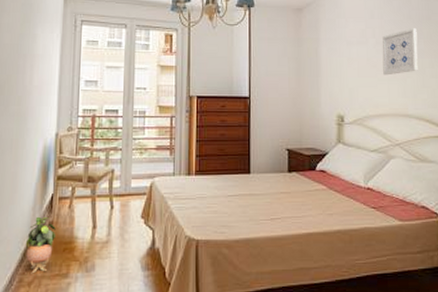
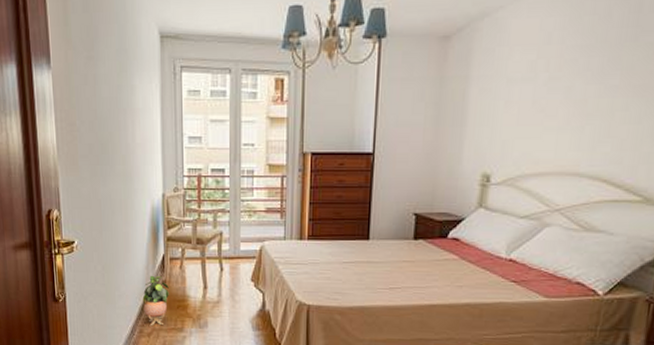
wall art: present [382,28,418,76] -> none [552,55,613,123]

